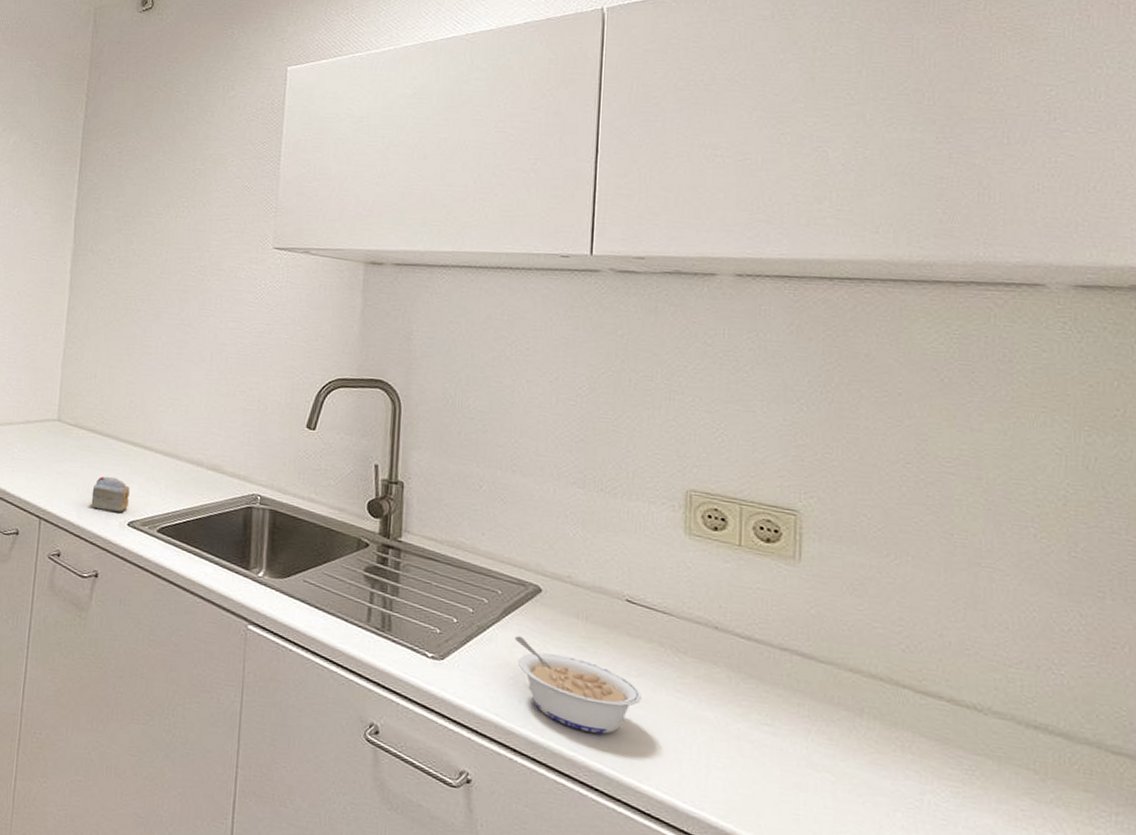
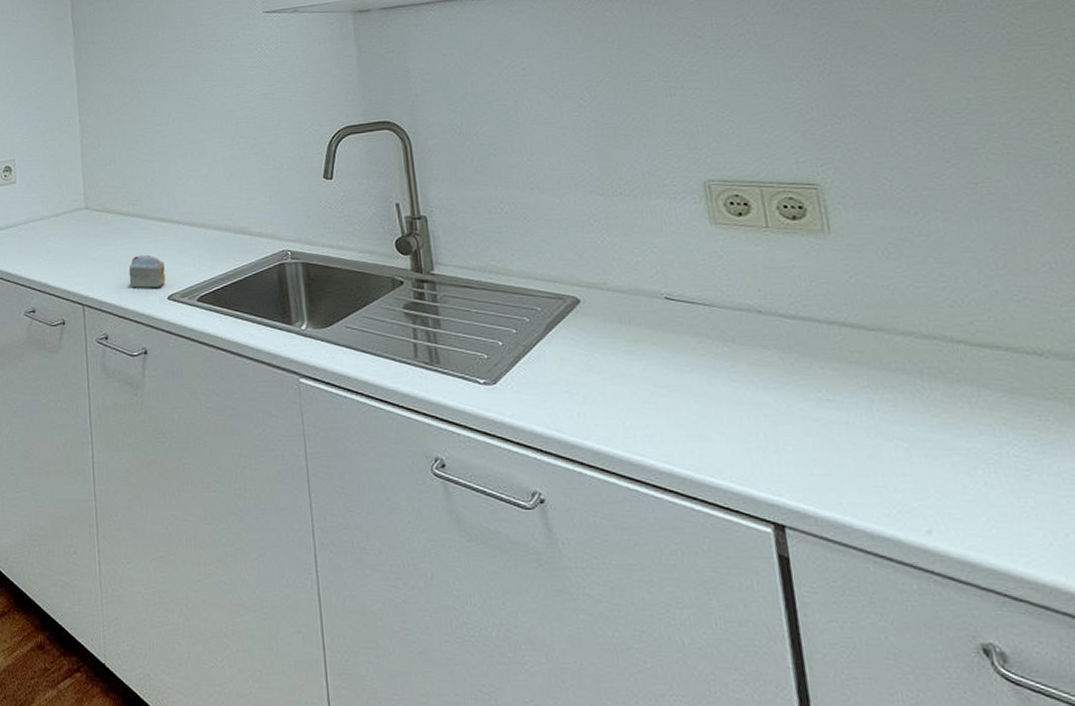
legume: present [515,636,641,734] -> none [563,349,698,434]

